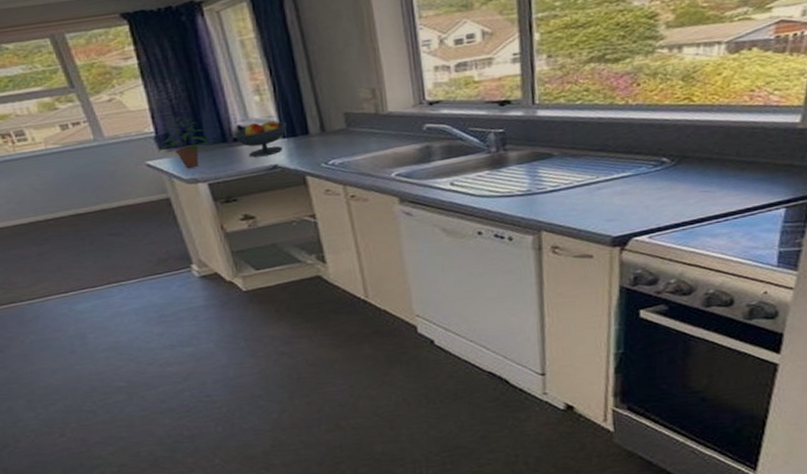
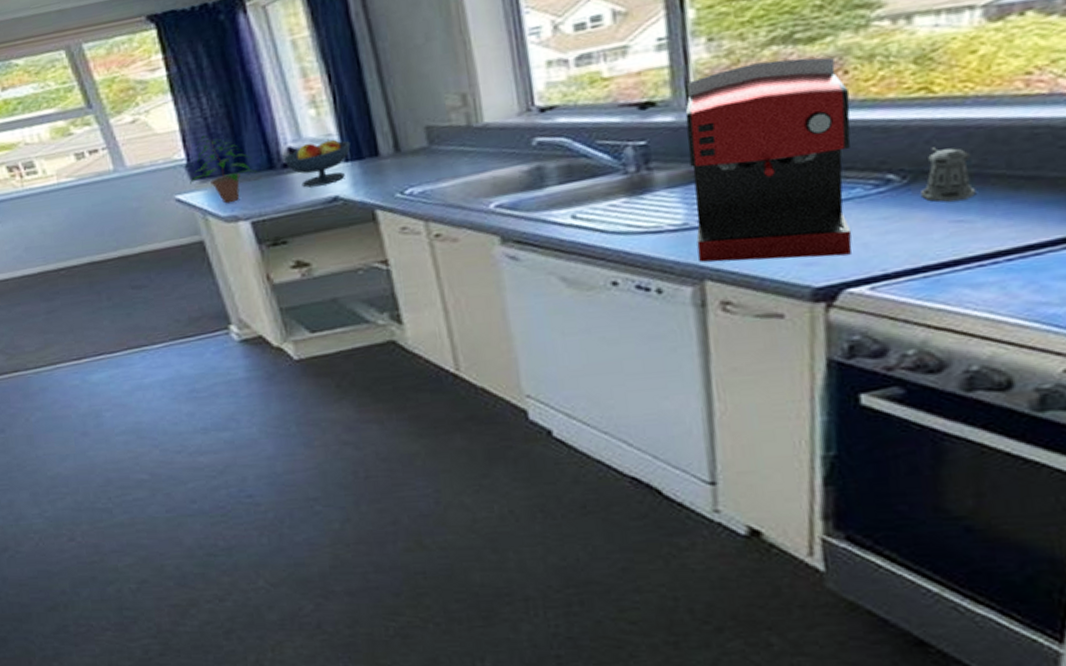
coffee maker: none [531,73,640,218] -> present [685,57,852,263]
pepper shaker: none [682,140,717,178] -> present [919,147,976,202]

